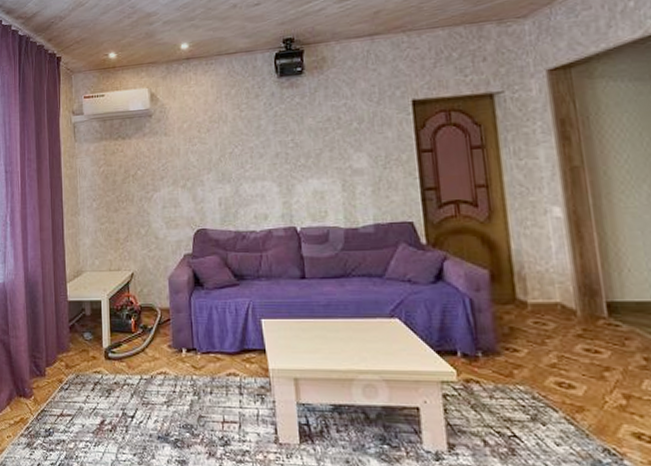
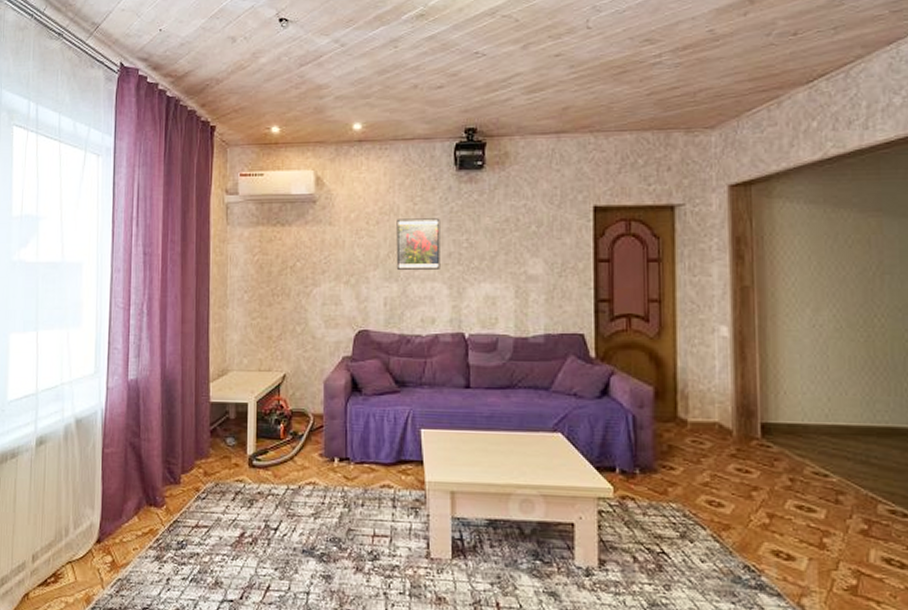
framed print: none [225,122,269,172] -> present [396,218,440,270]

